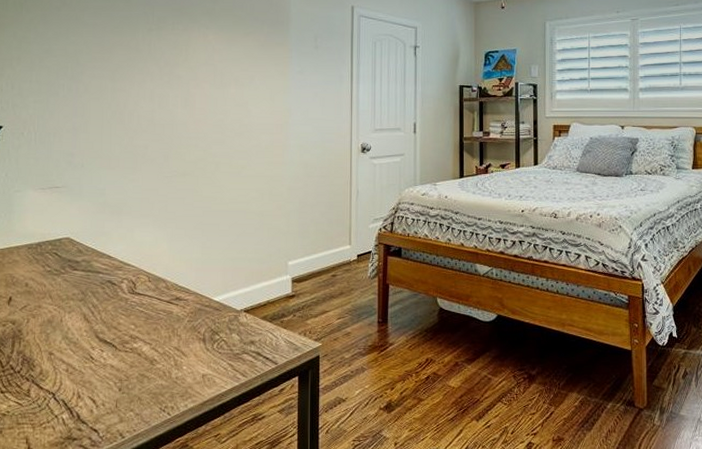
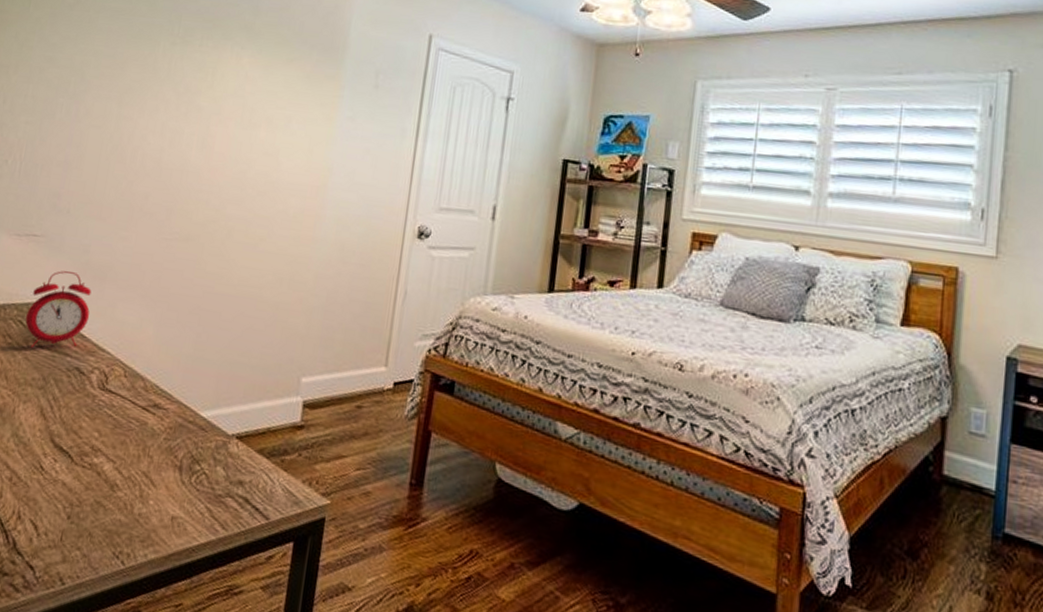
alarm clock: none [60,211,113,272] -> present [25,271,92,348]

